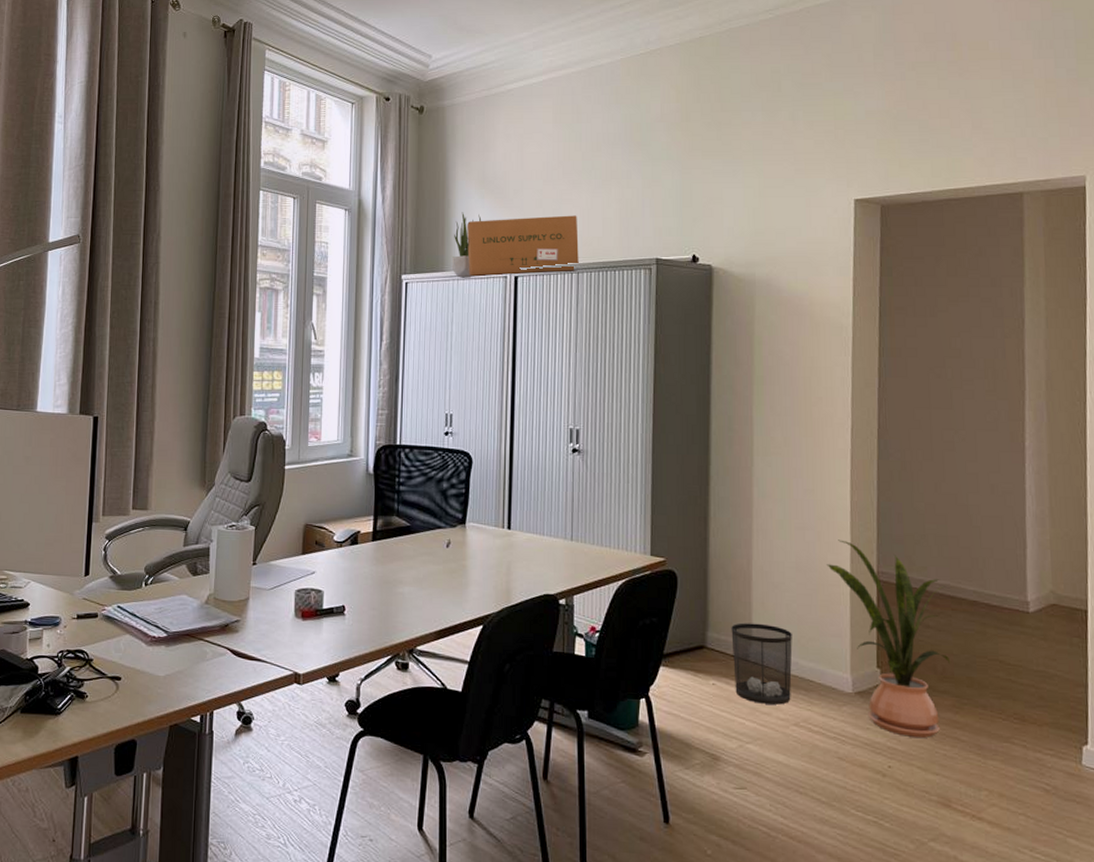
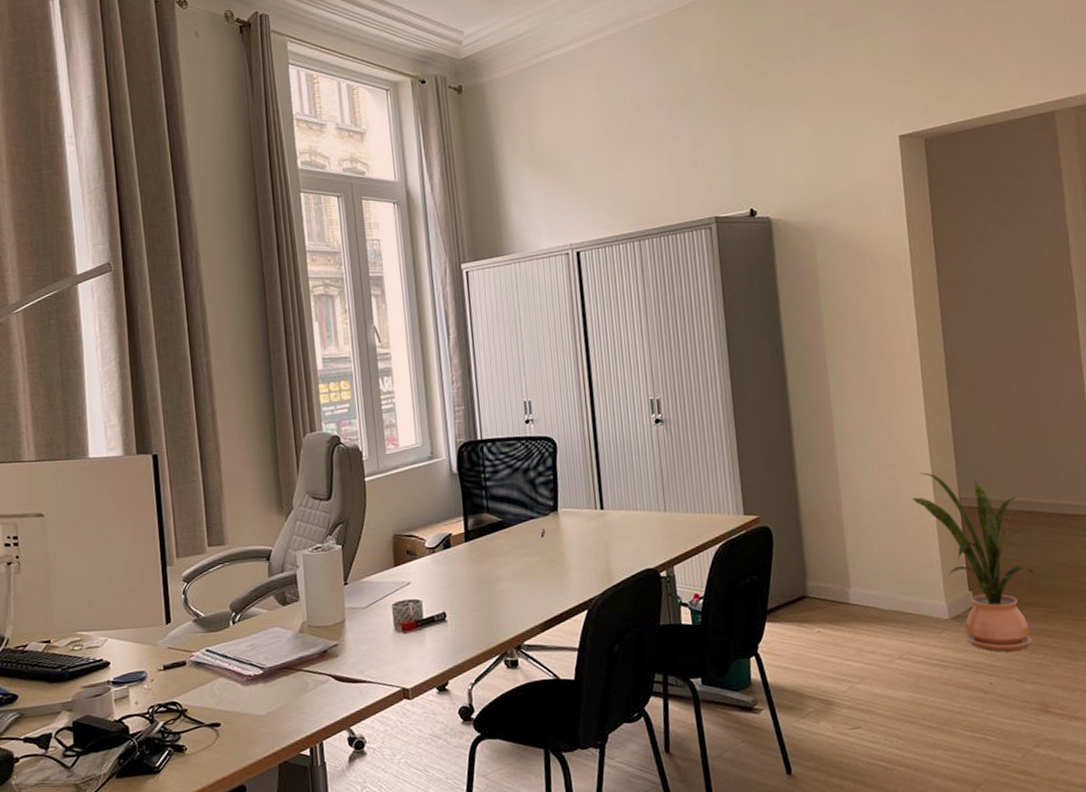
potted plant: present [453,212,482,278] -> none [509,191,536,260]
box: present [467,215,579,277] -> none [522,182,639,258]
waste bin: present [731,623,792,705] -> none [829,565,893,643]

